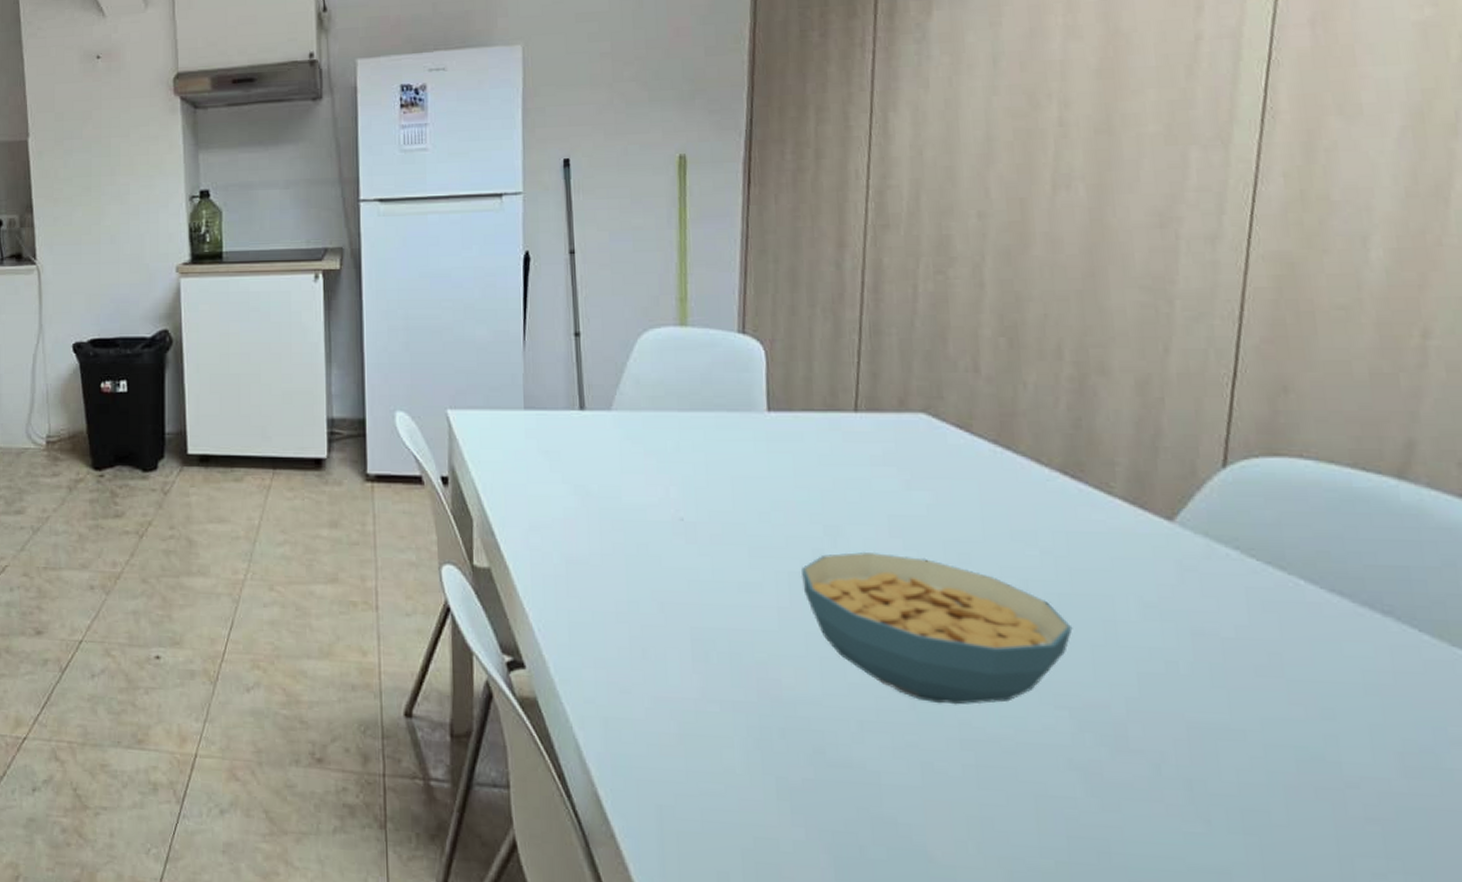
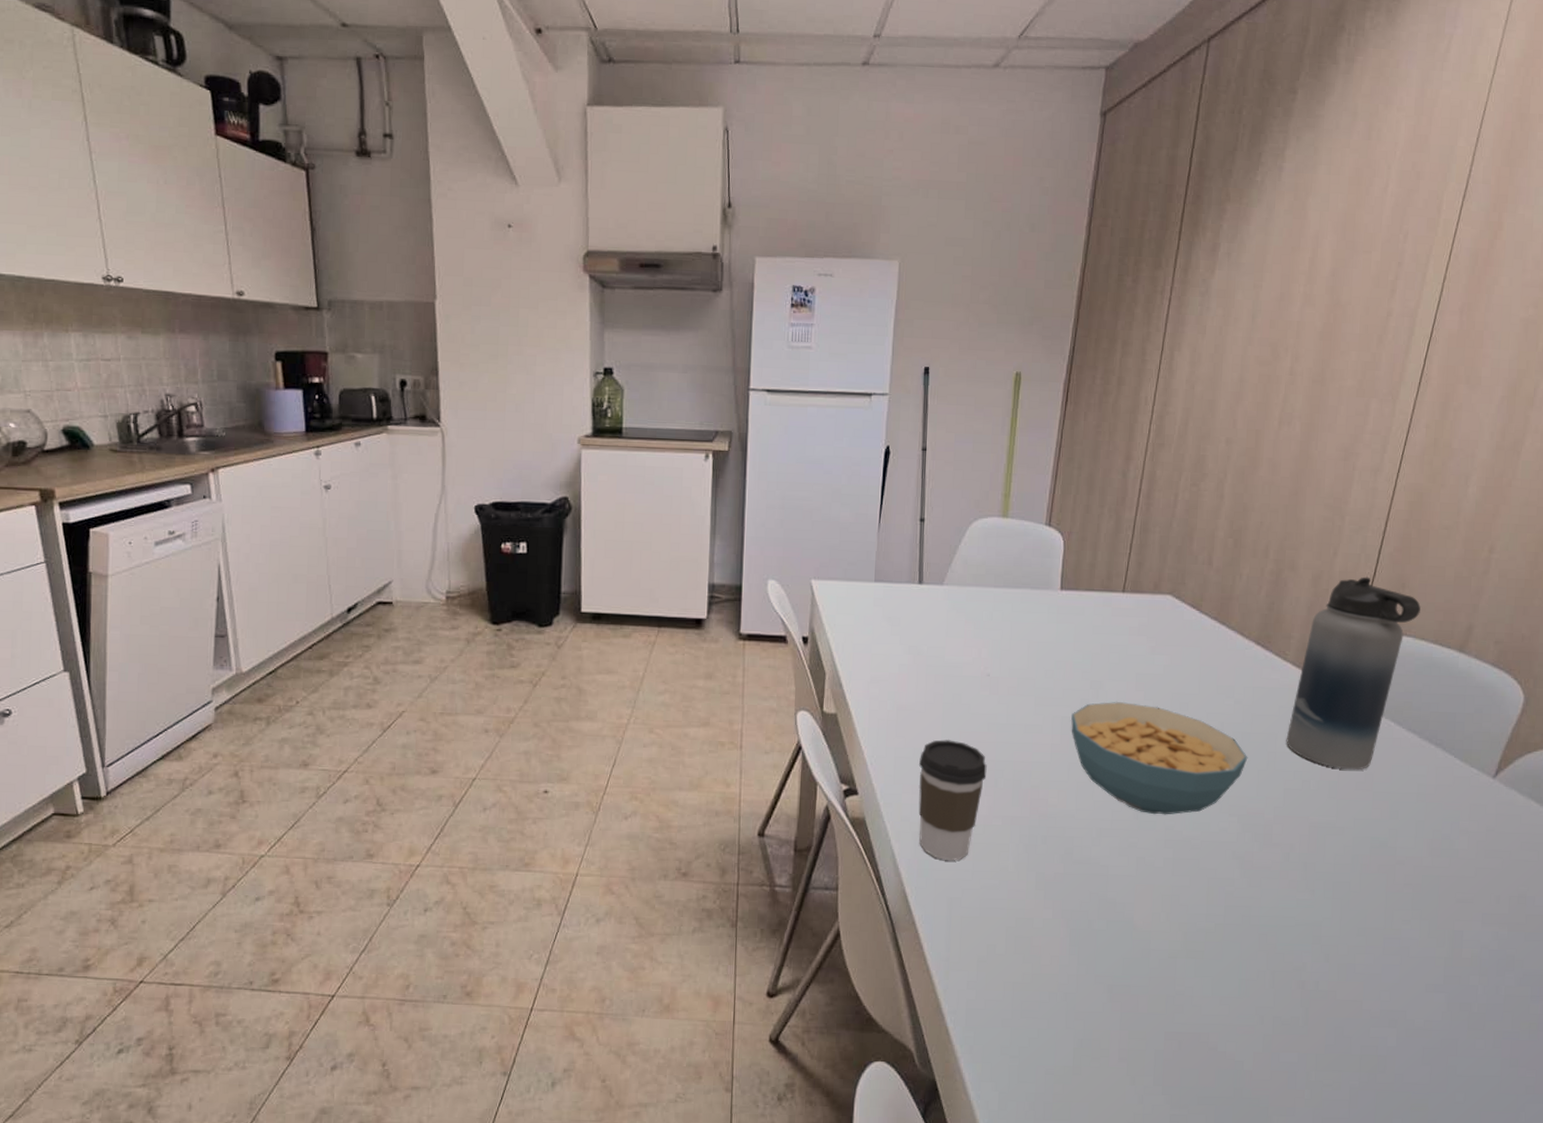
coffee cup: none [600,600,693,757] -> present [918,739,987,861]
water bottle: none [1129,379,1320,648] -> present [1286,576,1421,770]

